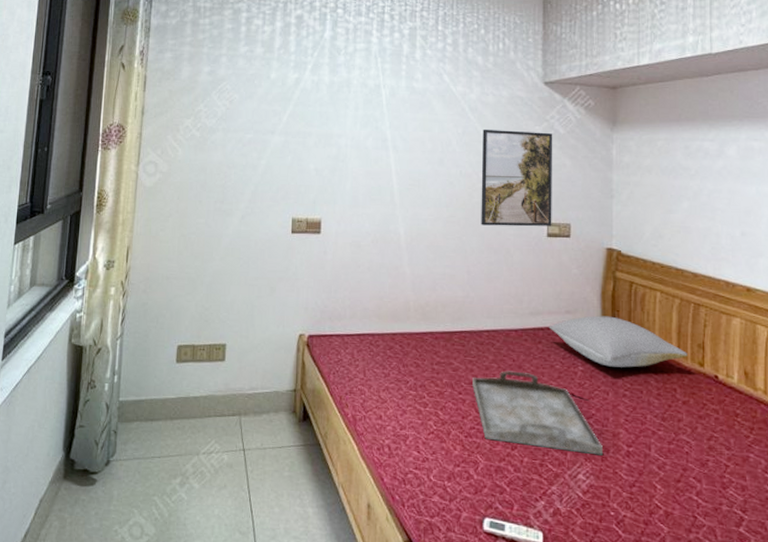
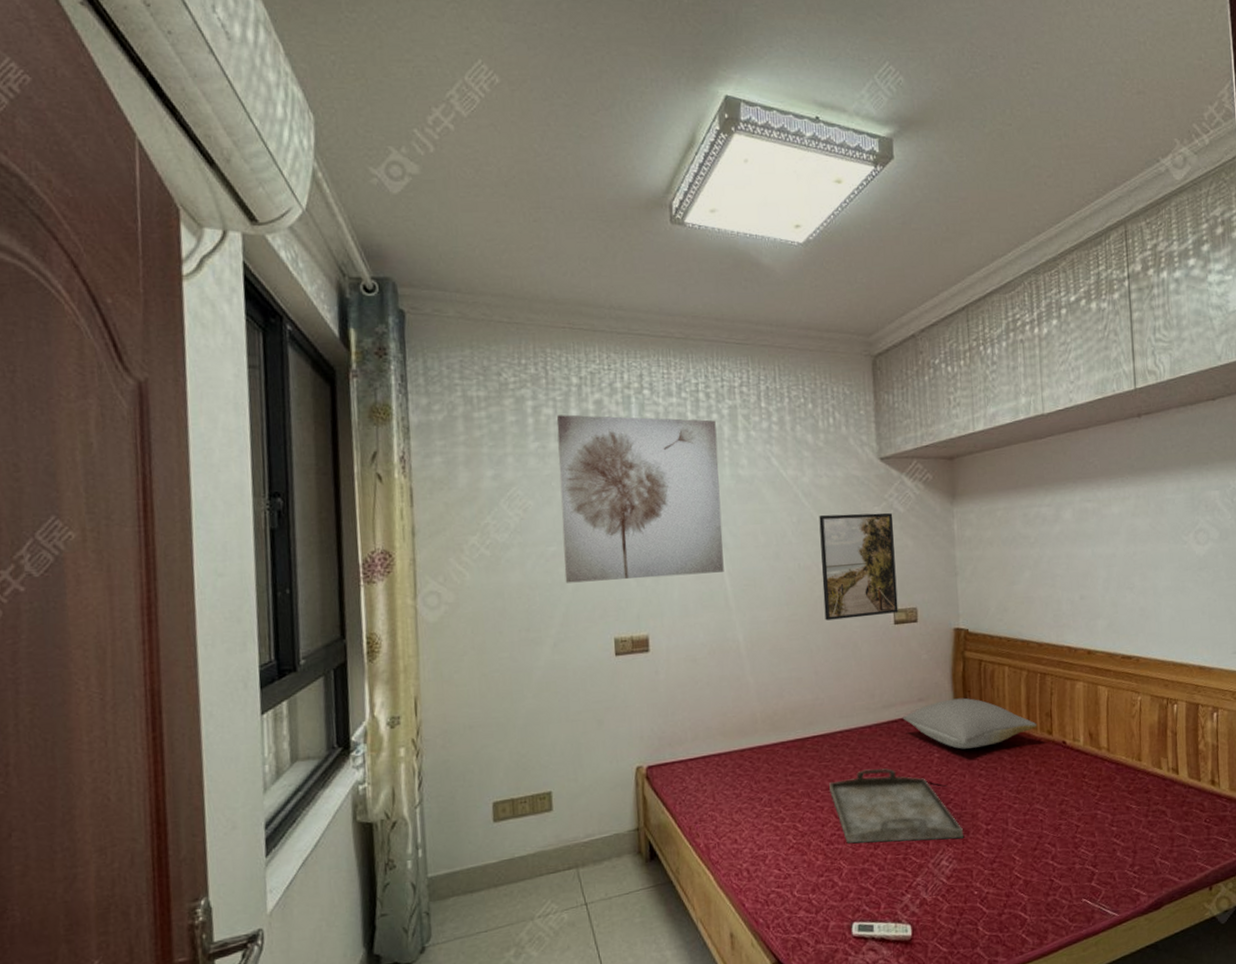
wall art: none [257,26,397,171] -> present [556,414,724,583]

